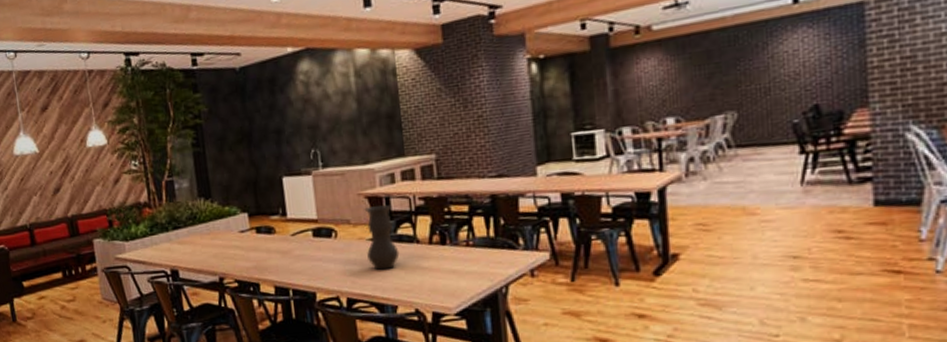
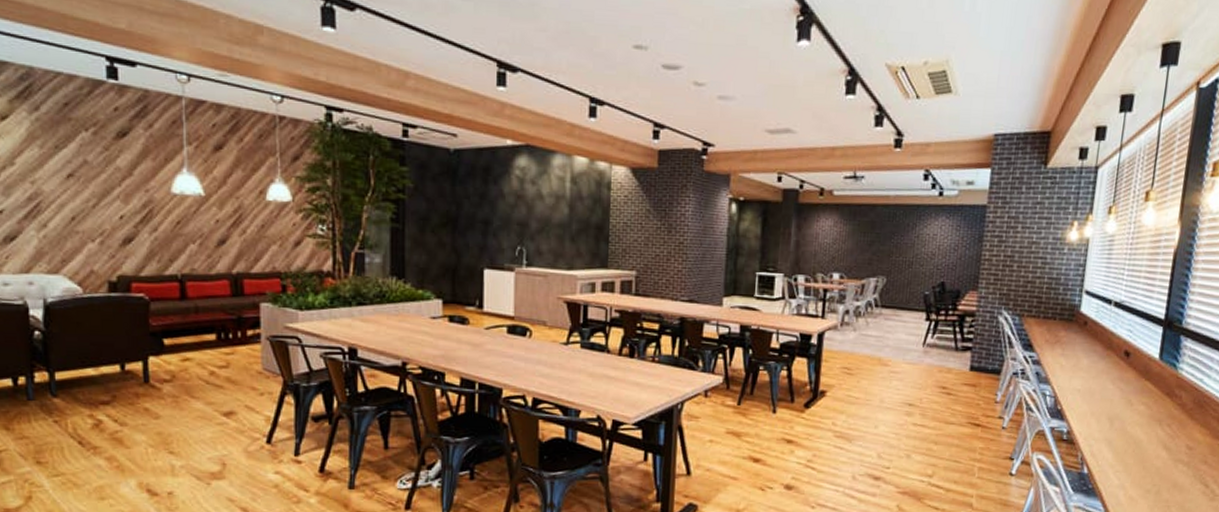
vase: present [364,205,400,270] -> none [559,312,590,374]

